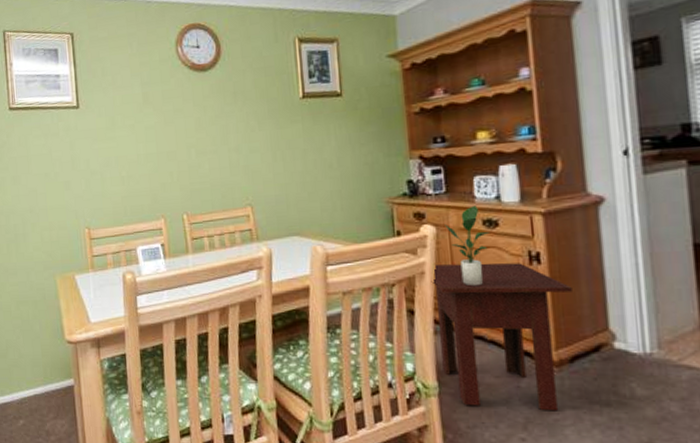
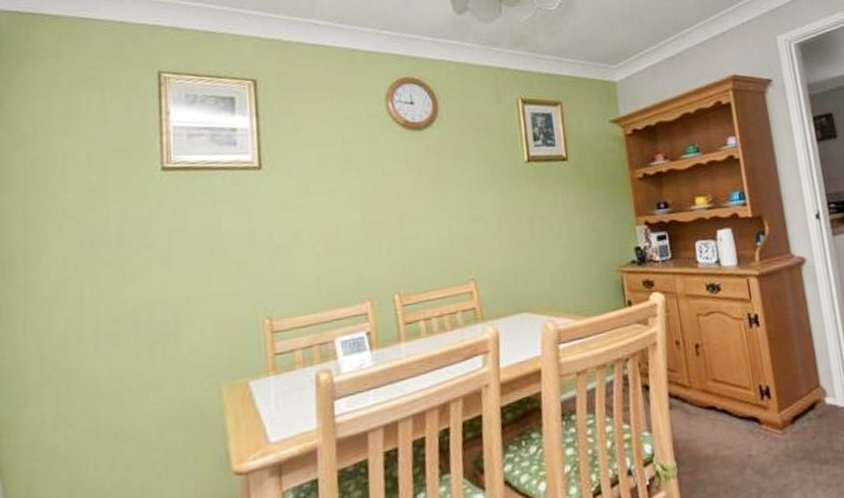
side table: present [431,263,572,411] -> none [663,326,788,483]
potted plant: present [445,205,490,287] -> none [672,270,713,355]

